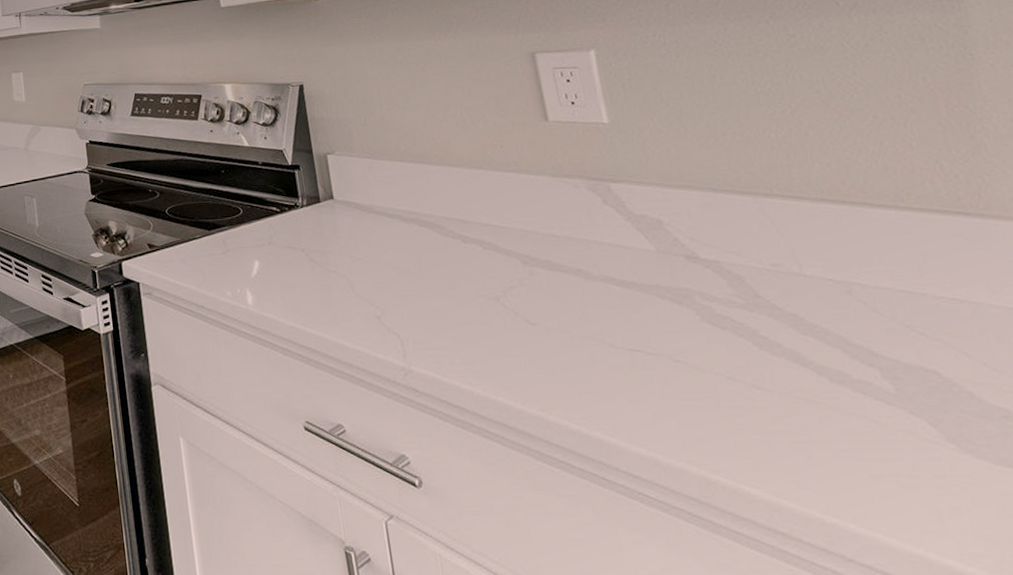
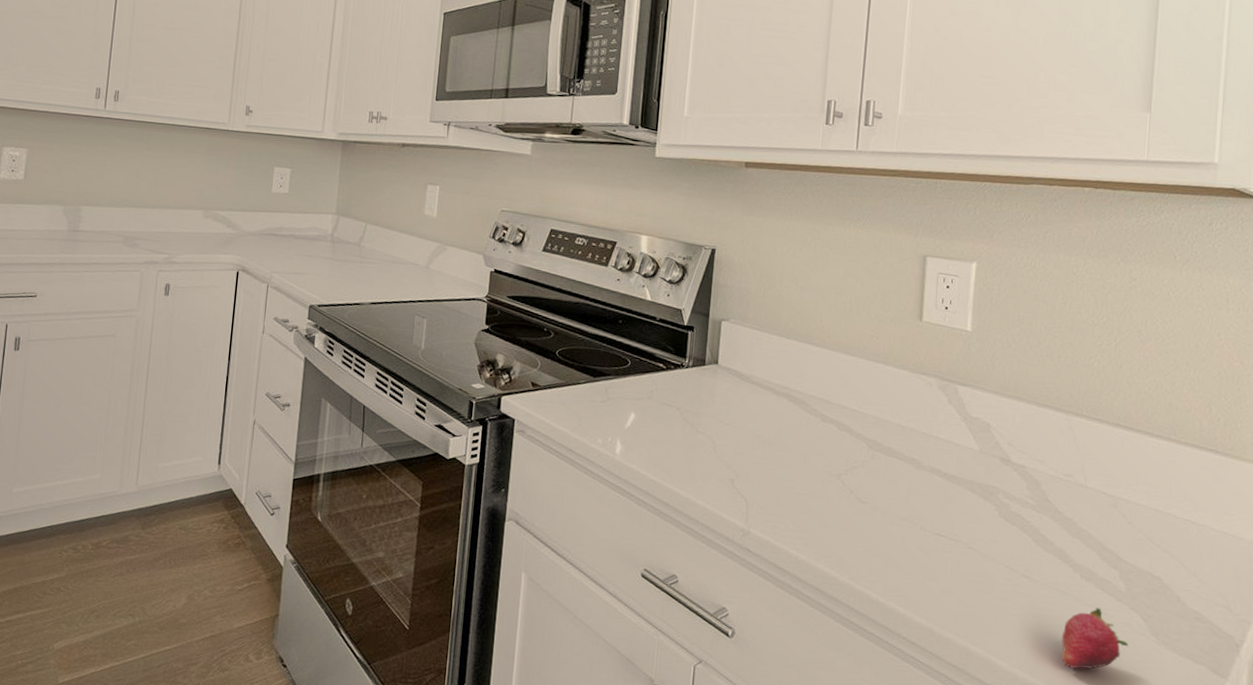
fruit: none [825,415,921,491] -> present [1061,607,1129,669]

